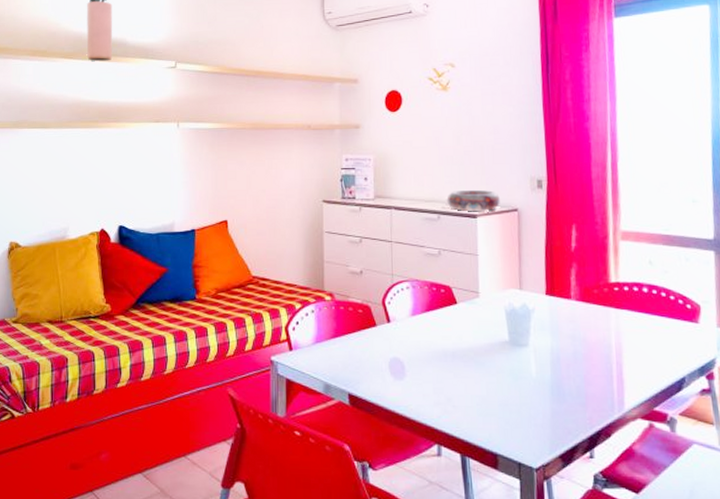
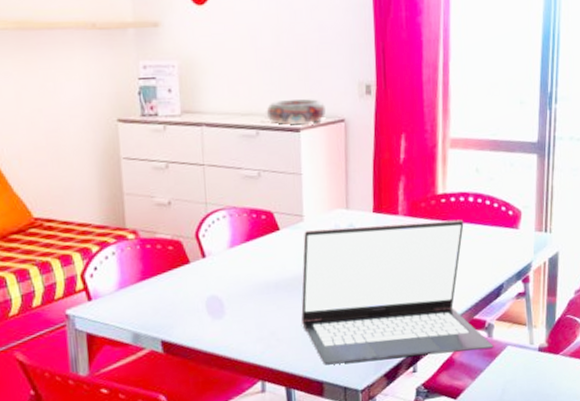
laptop: none [476,307,678,445] -> present [301,220,494,365]

